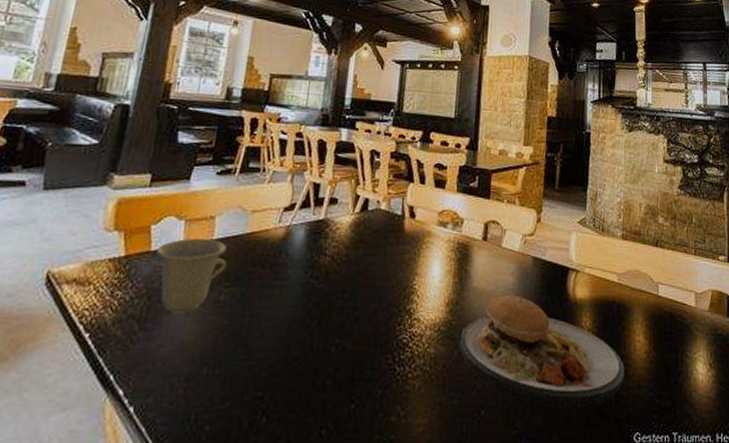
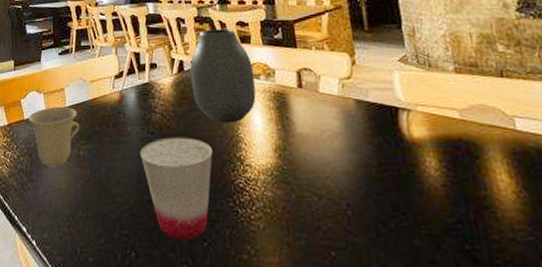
cup: none [296,284,382,402] -> present [140,137,213,240]
vase: none [372,168,442,273] -> present [190,29,256,123]
plate: present [459,272,625,409] -> none [294,115,493,253]

